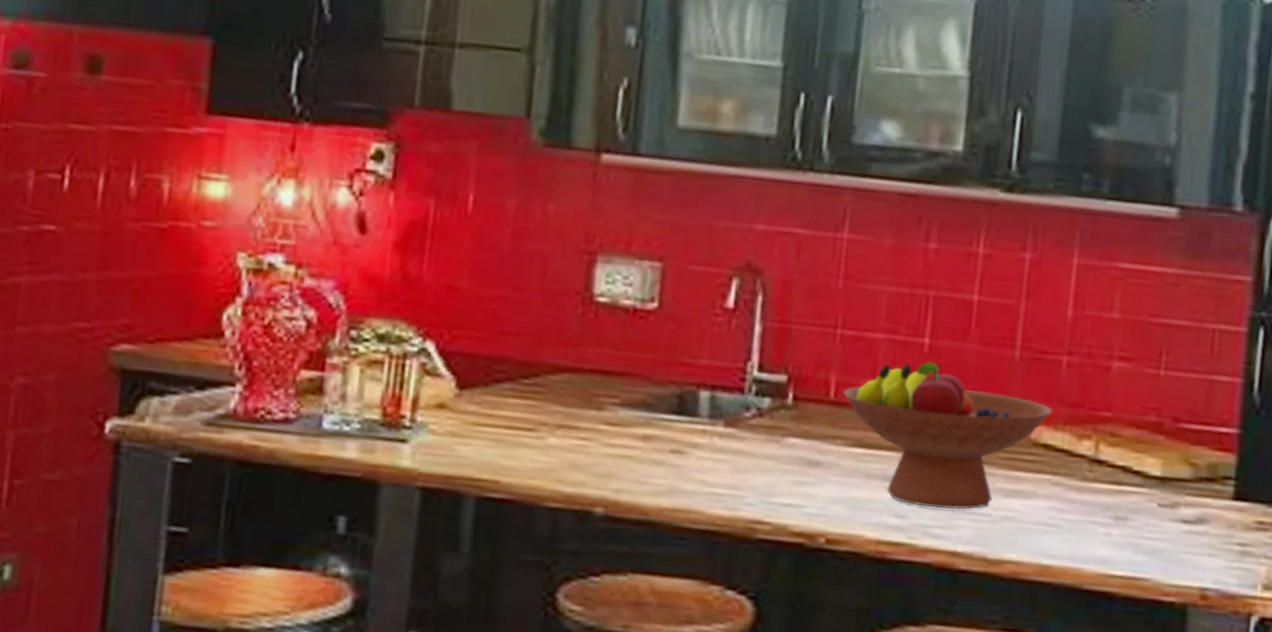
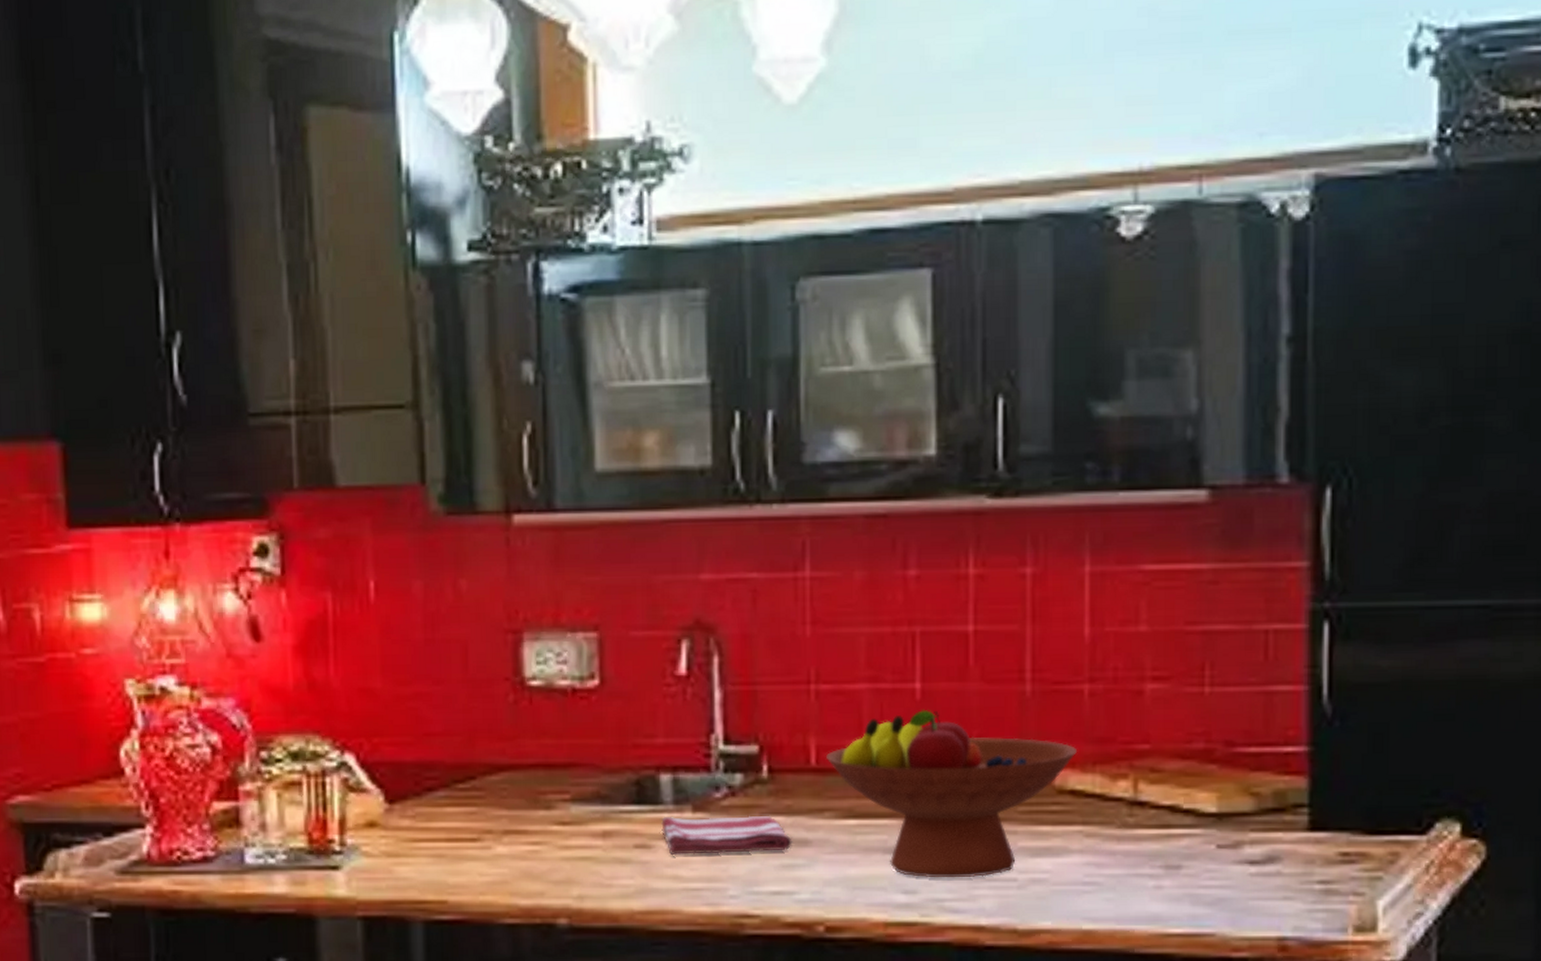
dish towel: none [695,428,807,469] -> present [661,815,792,856]

